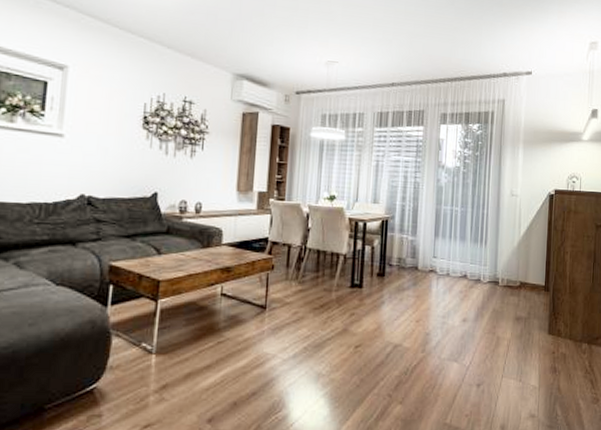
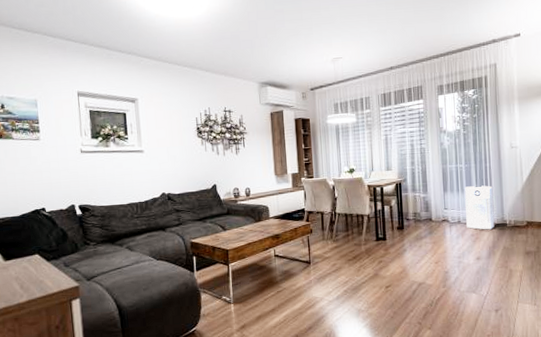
air purifier: none [455,234,488,287] -> present [465,185,496,230]

